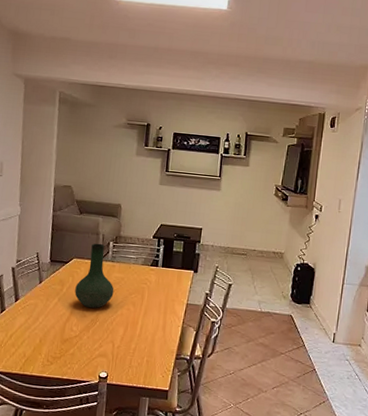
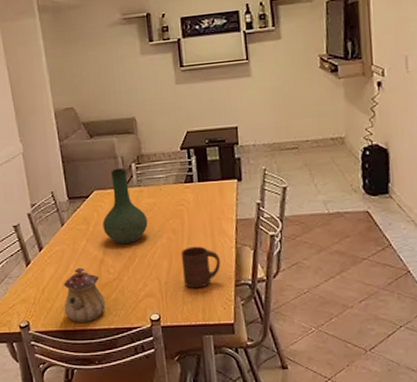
teapot: none [25,321,63,371] -> present [63,267,105,324]
cup: none [134,319,168,356] -> present [180,246,220,289]

